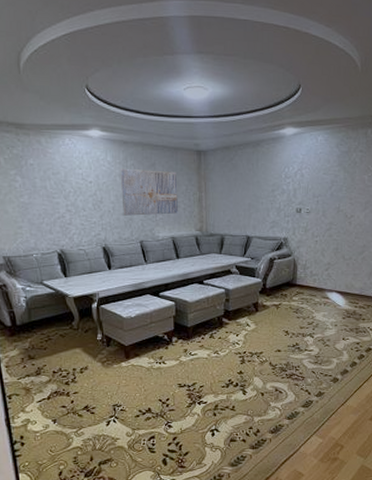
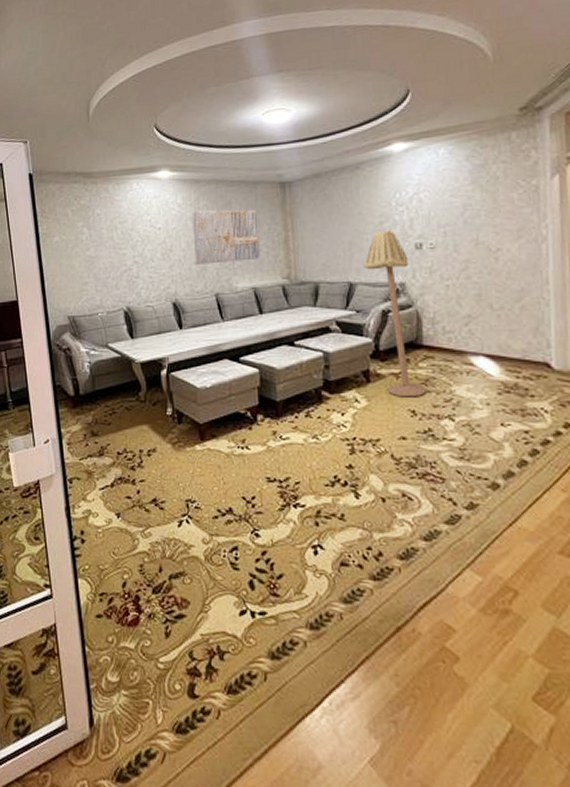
floor lamp: none [259,196,296,322] -> present [364,229,426,397]

